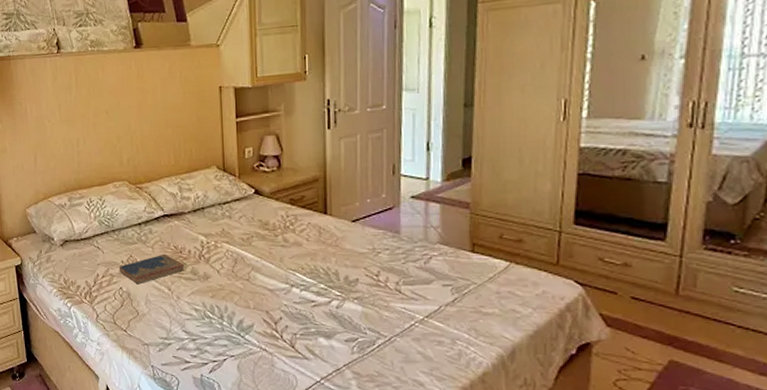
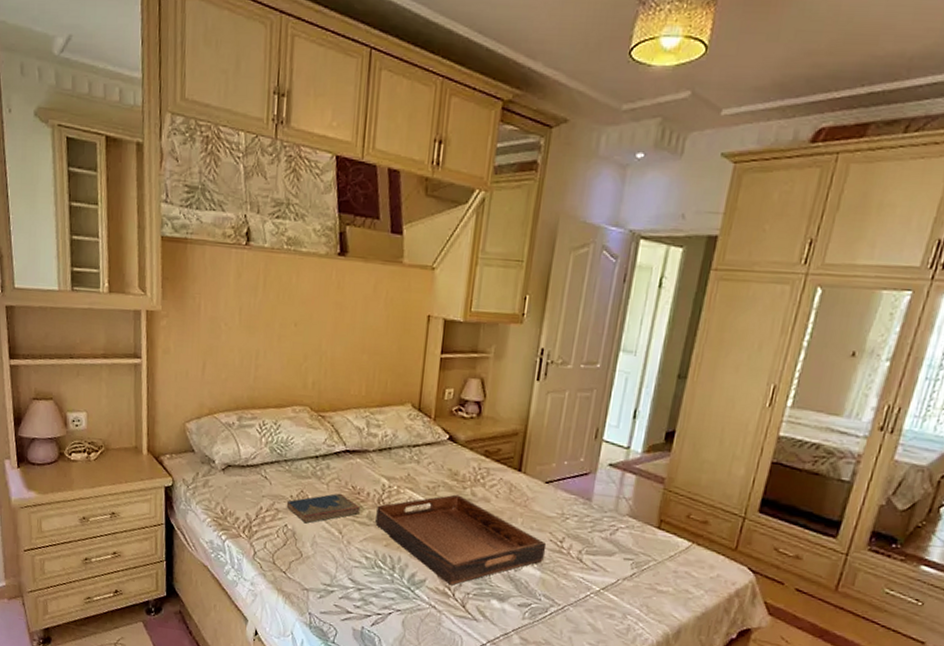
serving tray: none [199,243,364,328] -> present [375,494,547,585]

